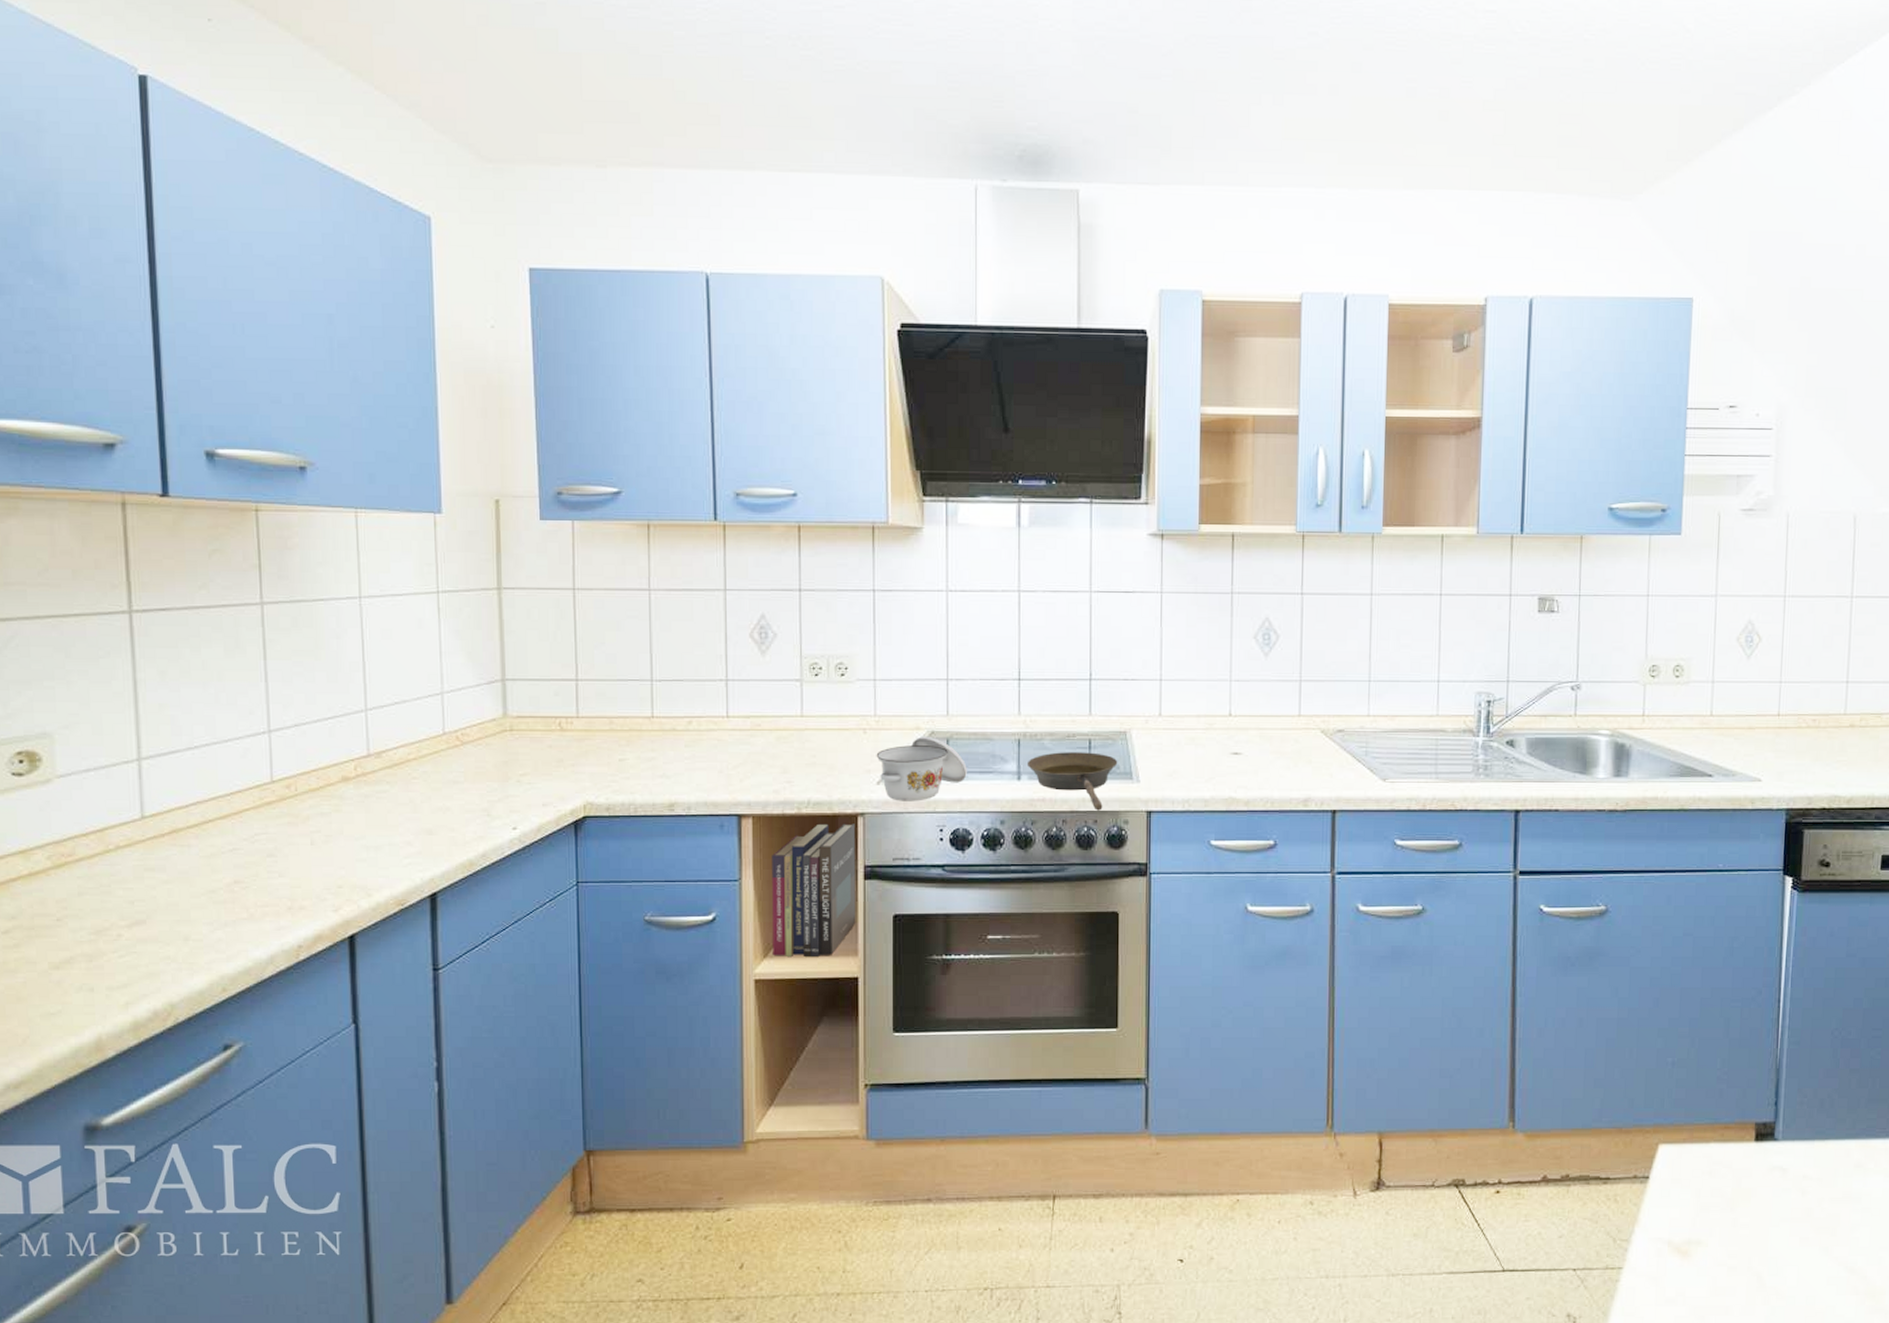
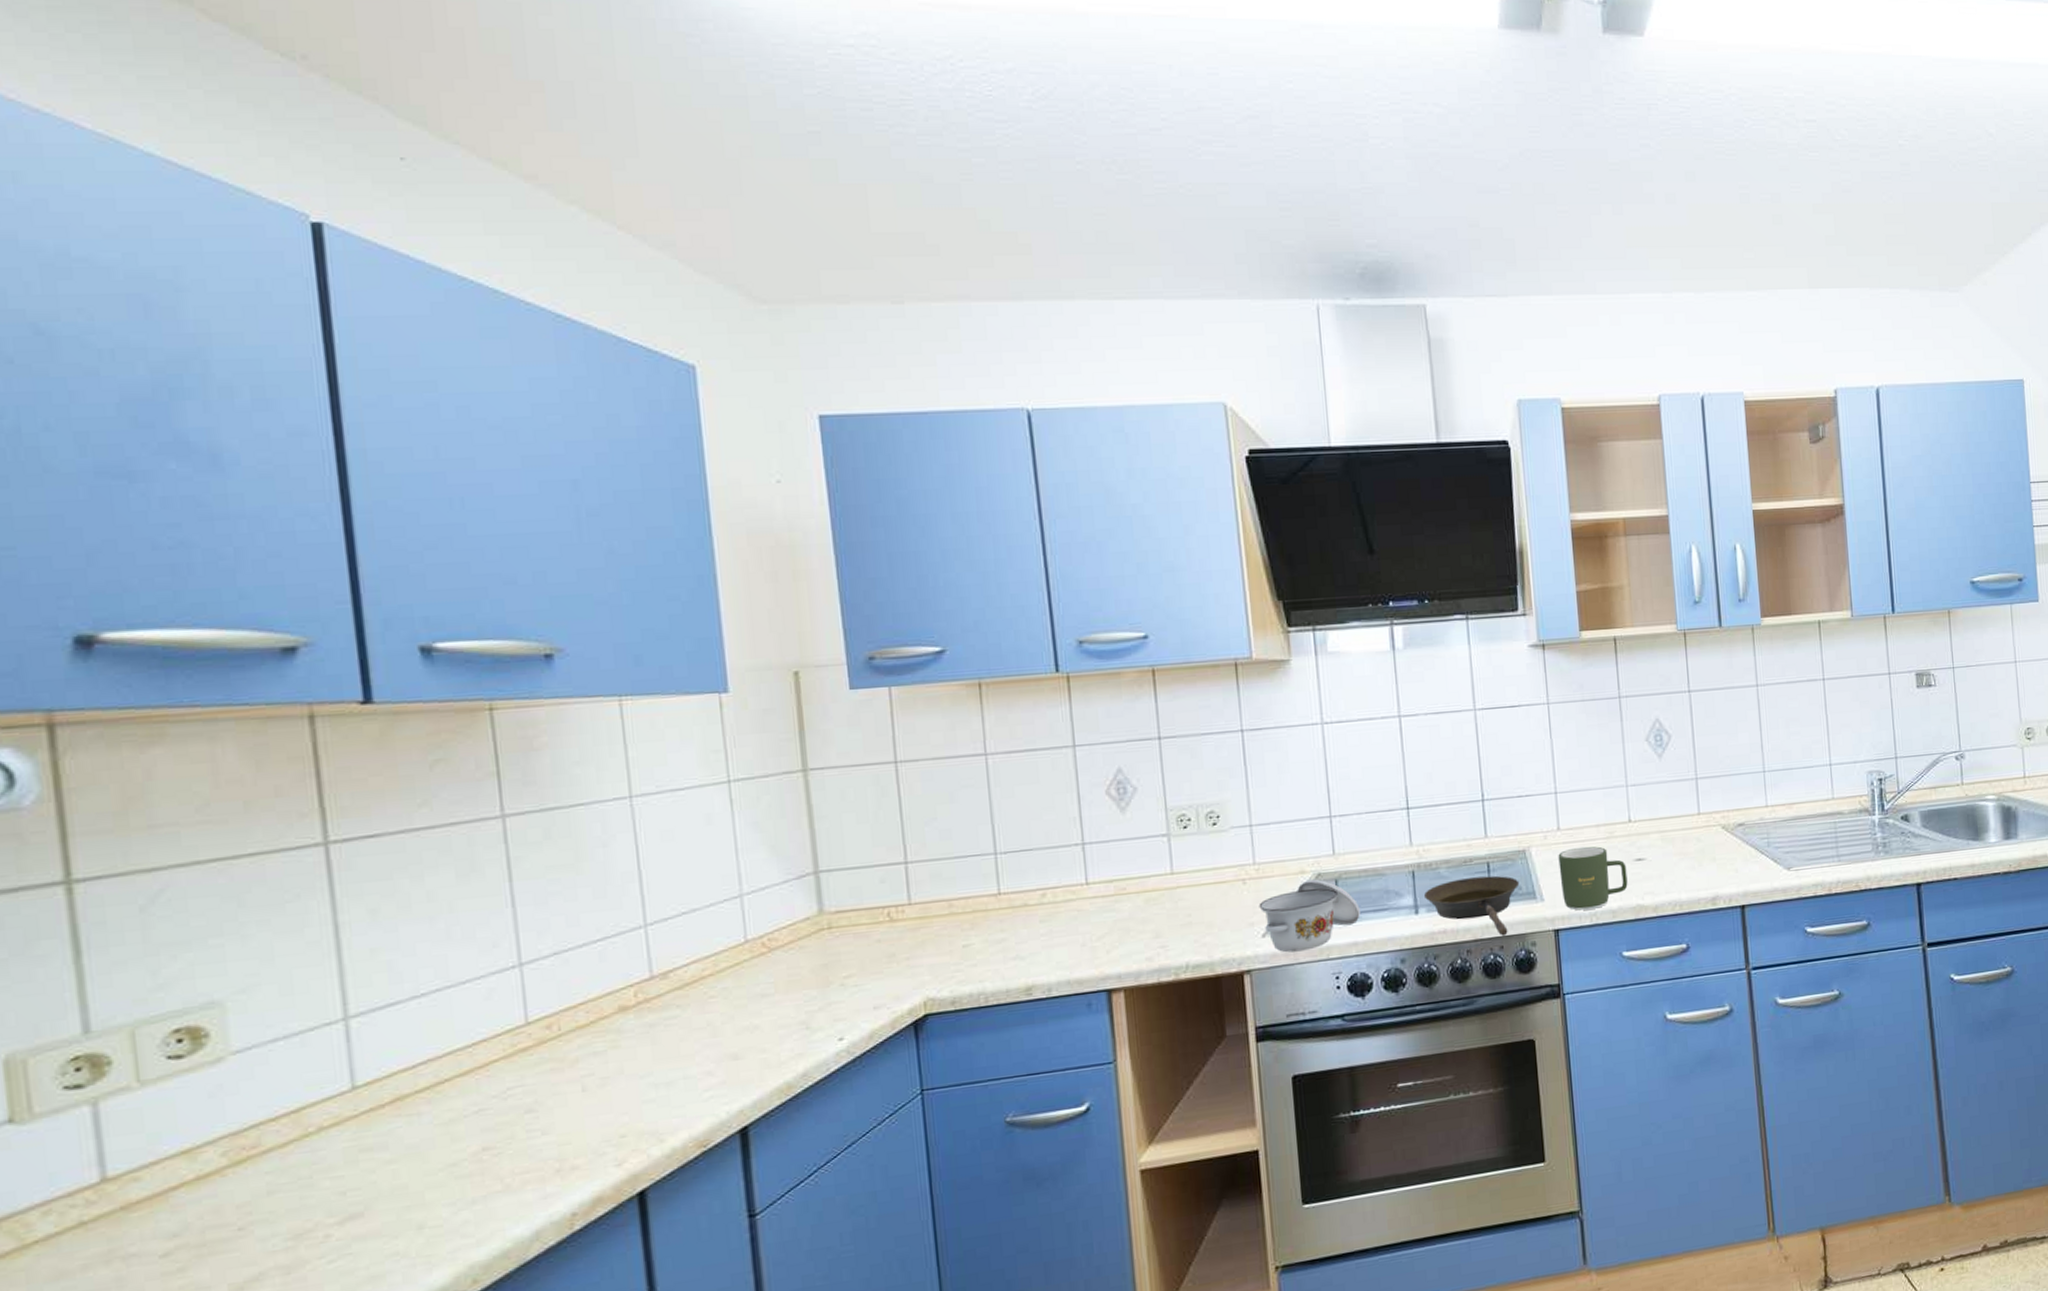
books: present [772,824,856,956] -> none [1150,983,1251,1140]
mug: none [1157,734,1223,796] -> present [1558,846,1628,911]

